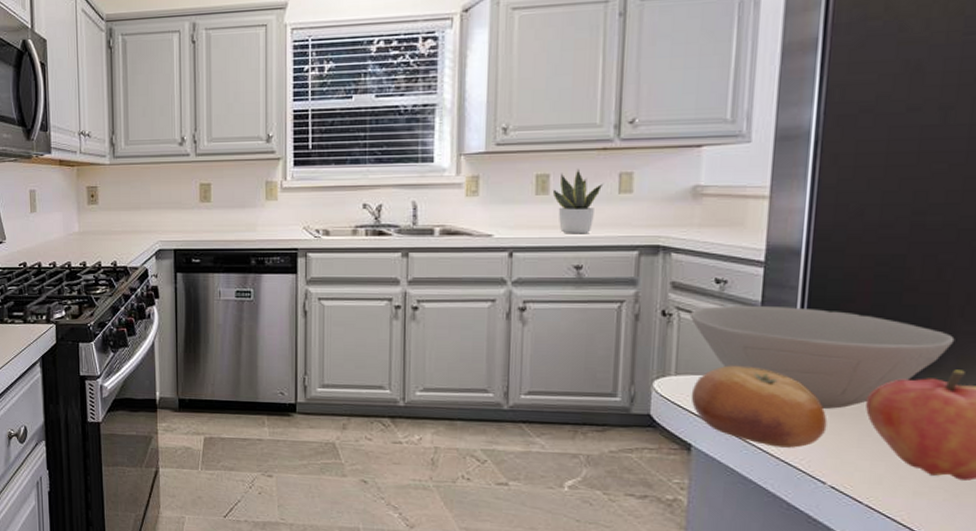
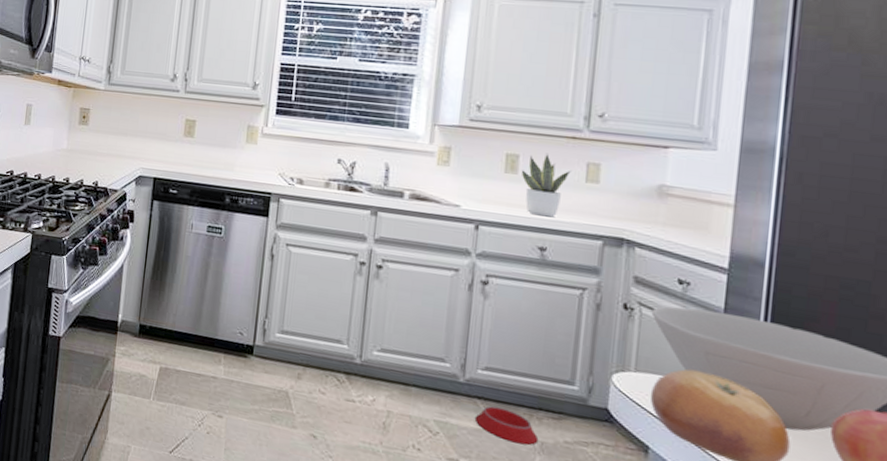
pet bowl: none [522,427,584,460] -> present [476,406,539,445]

